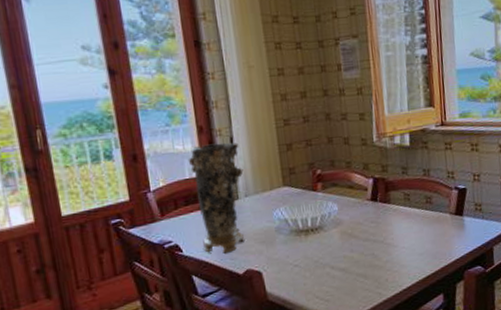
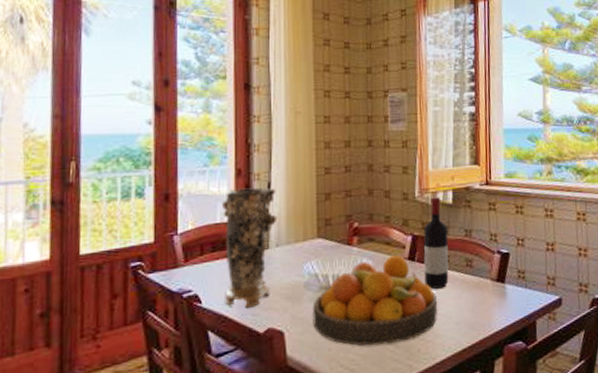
fruit bowl: none [285,197,402,280] -> present [312,254,438,346]
wine bottle: none [383,140,411,227] -> present [423,197,449,290]

